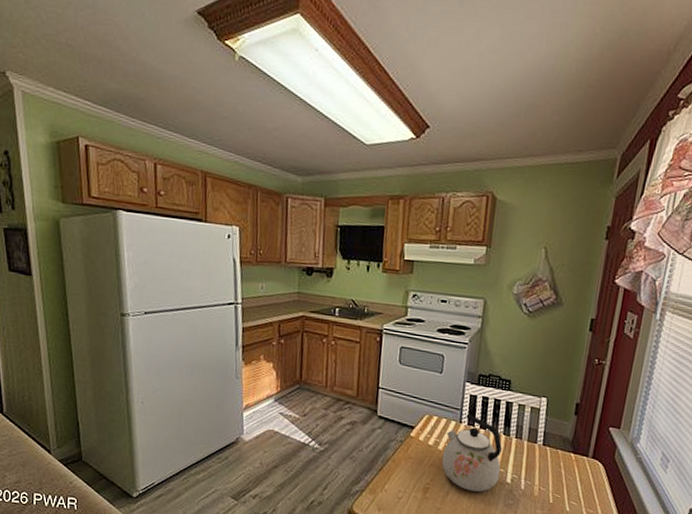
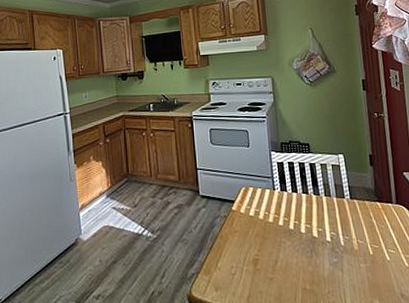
kettle: present [441,413,502,492] -> none [263,180,320,255]

